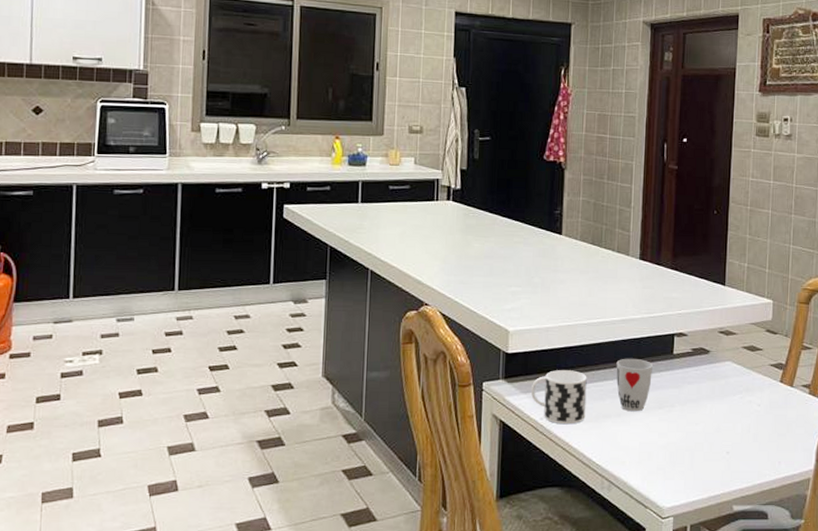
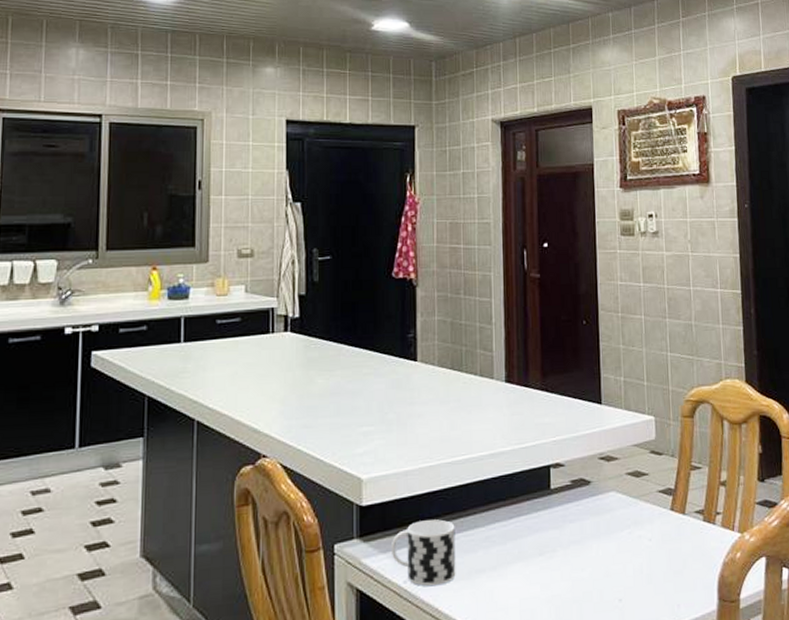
cup: present [616,358,653,412] -> none [487,498,529,563]

